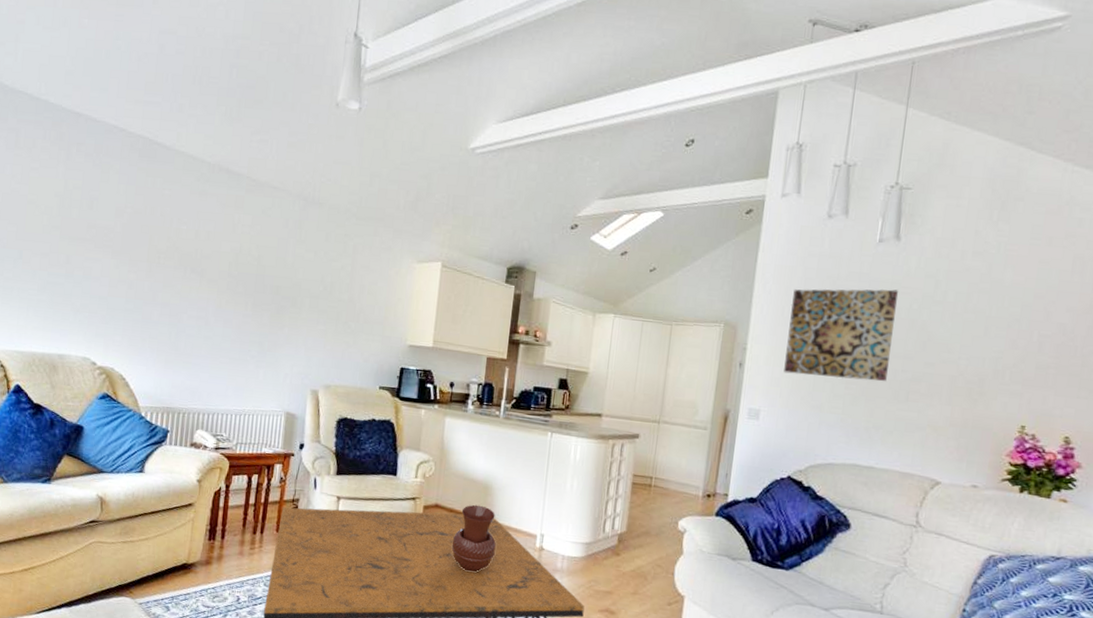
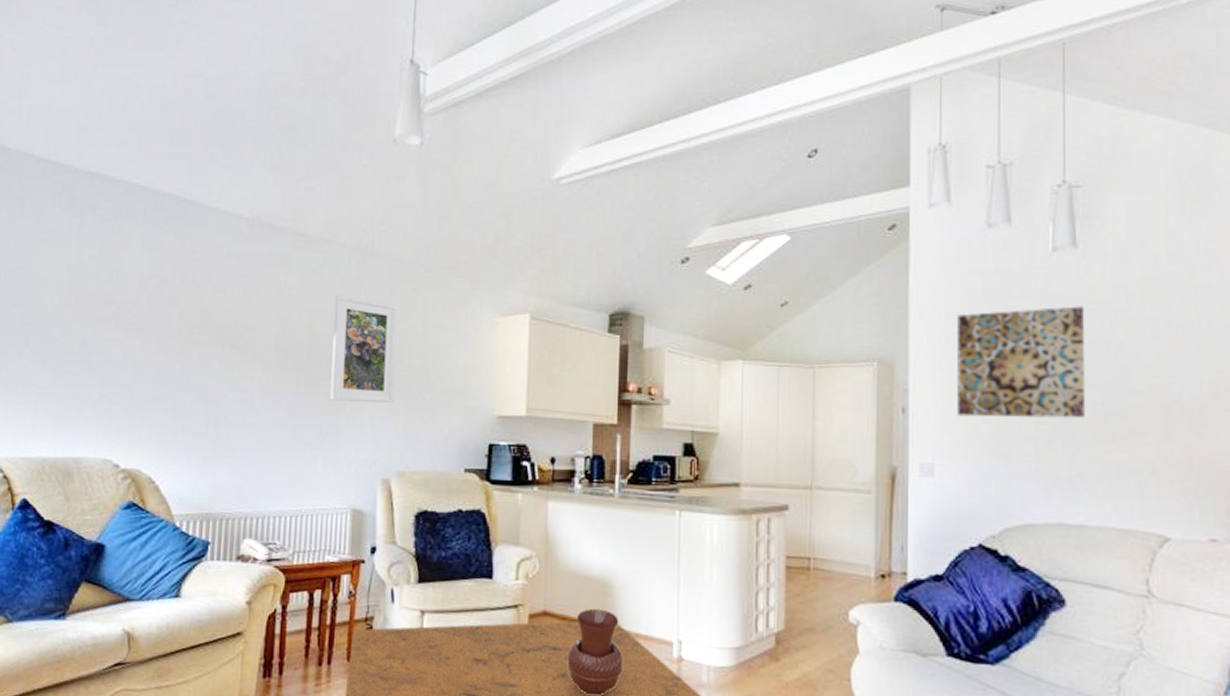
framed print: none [272,234,332,329] -> present [330,295,398,404]

